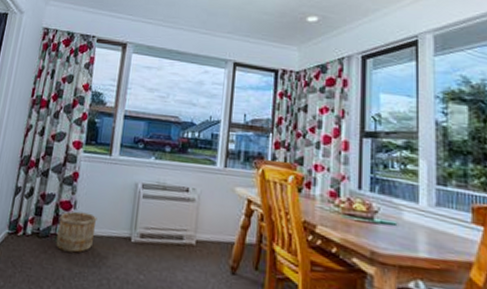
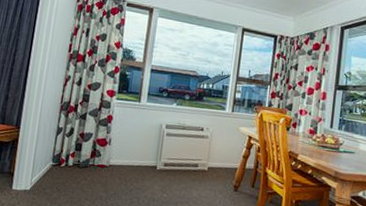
wooden bucket: present [56,211,97,253] -> none [94,147,129,179]

